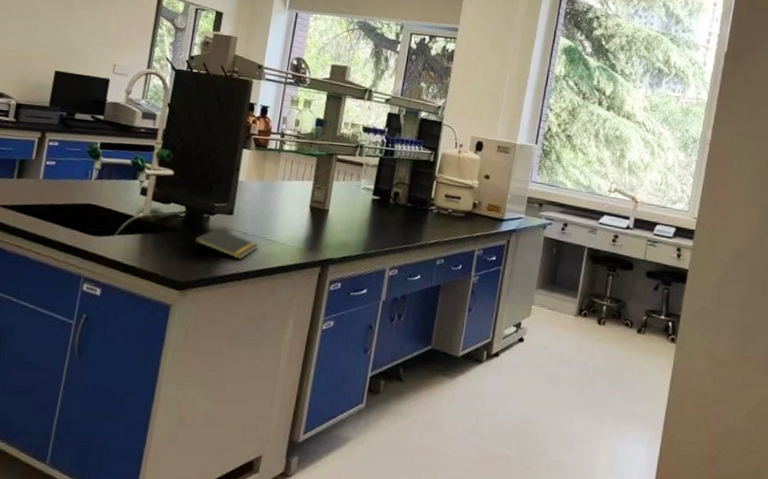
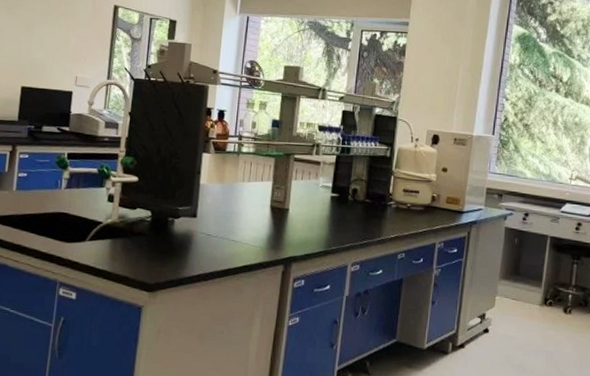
notepad: present [193,228,259,259] -> none [160,231,223,260]

